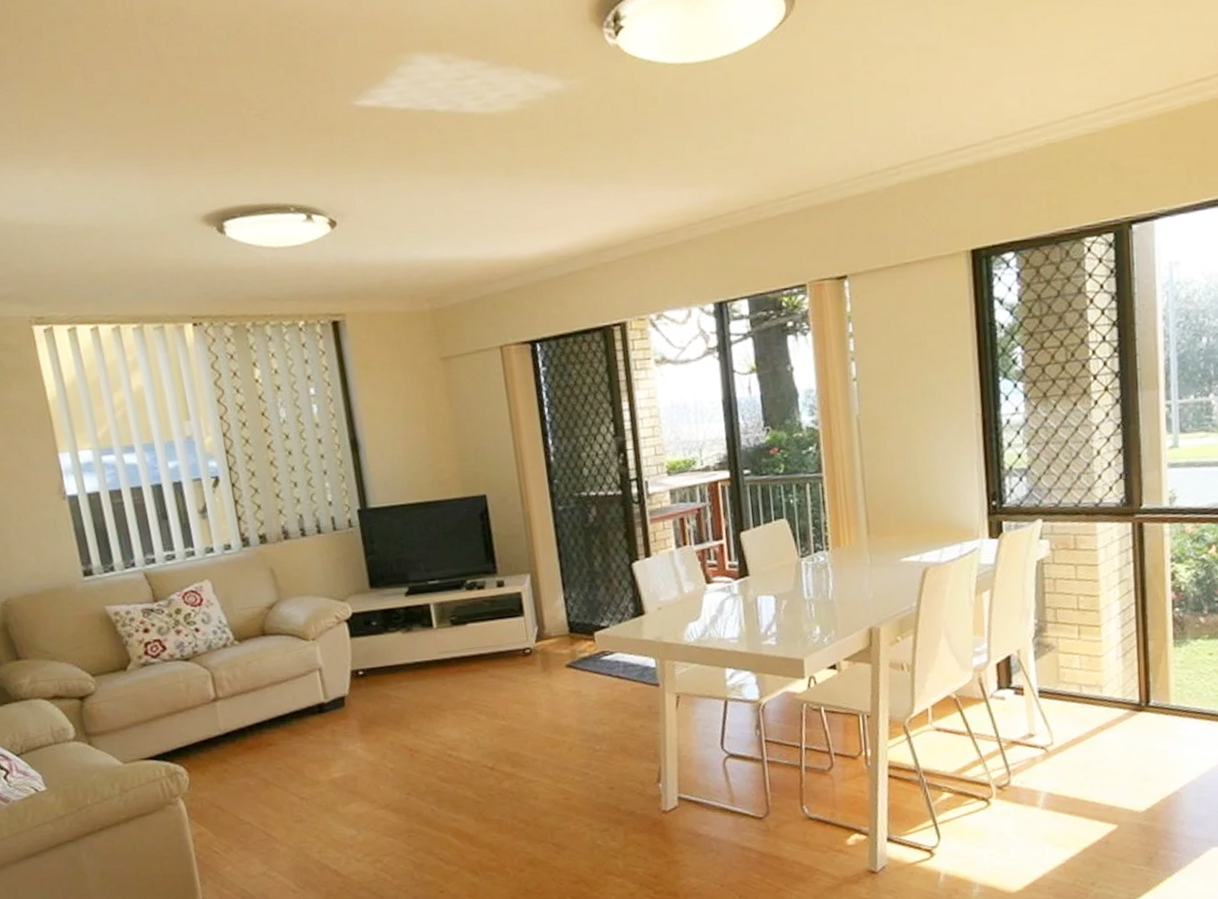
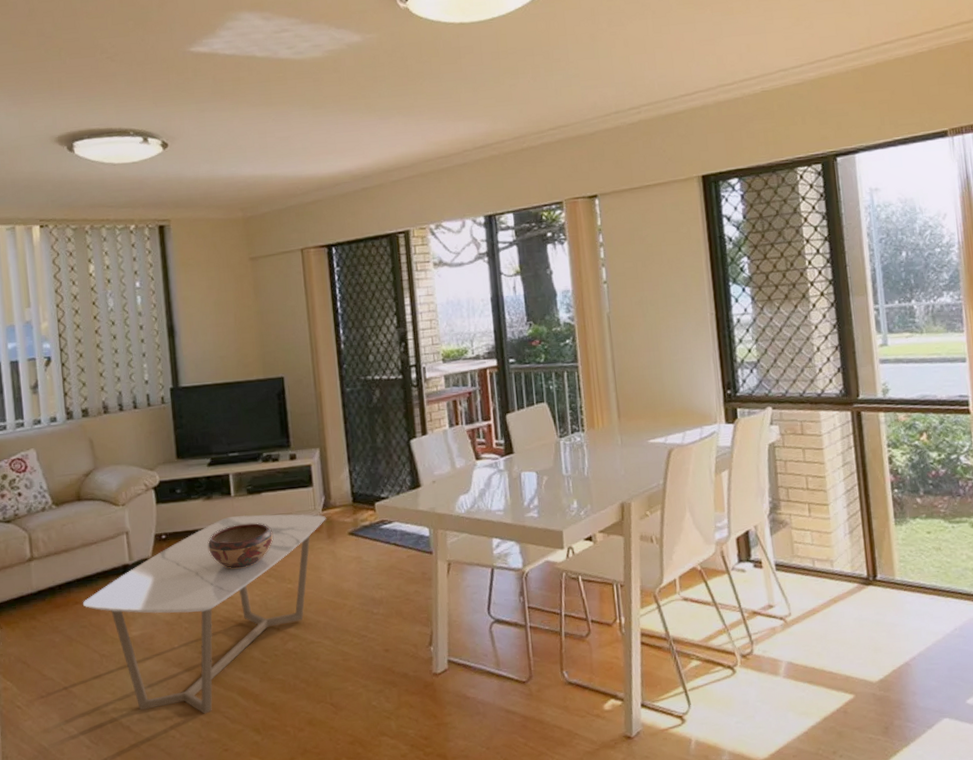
coffee table: none [276,645,540,856] -> present [82,514,326,714]
decorative bowl: none [410,656,483,705] -> present [207,522,274,568]

